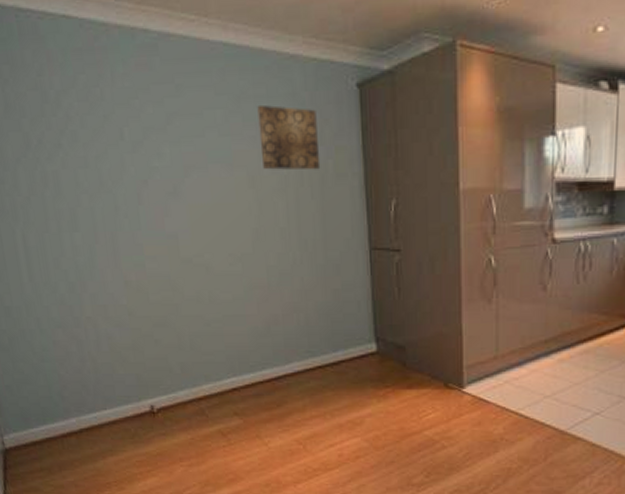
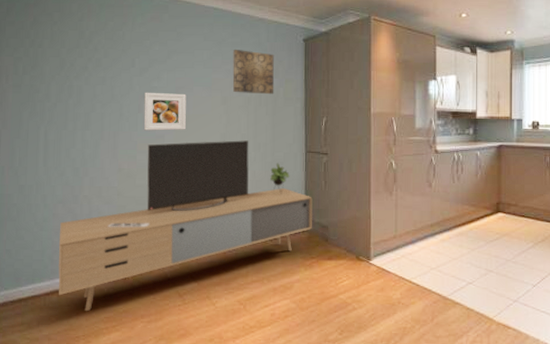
media console: none [64,236,384,455] -> present [58,140,313,312]
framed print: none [143,174,206,229] -> present [144,92,187,131]

